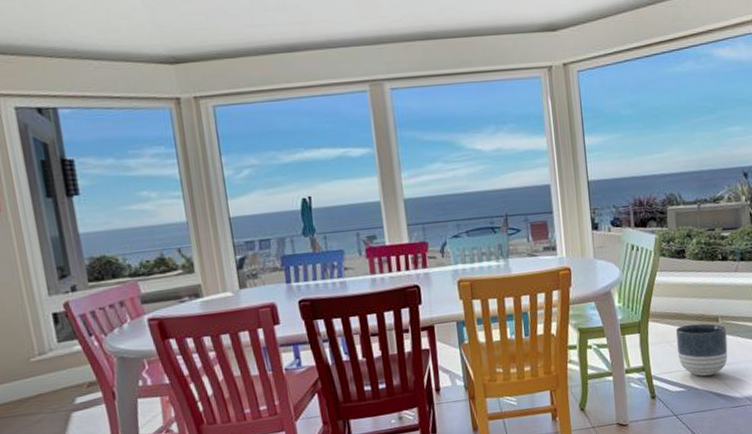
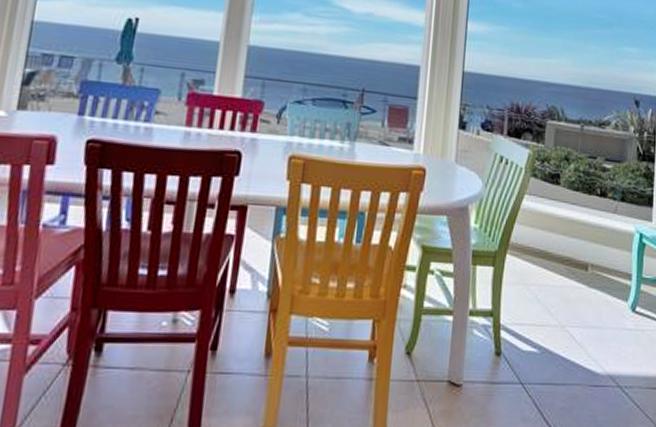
planter: present [675,323,728,377] -> none [535,266,596,339]

